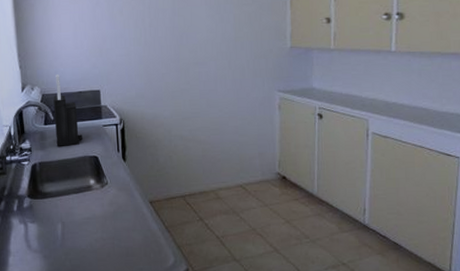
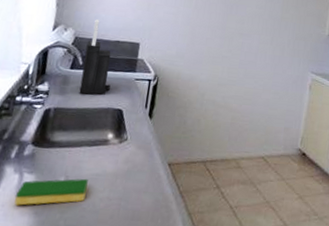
dish sponge: none [25,222,82,251] -> present [14,178,88,206]

